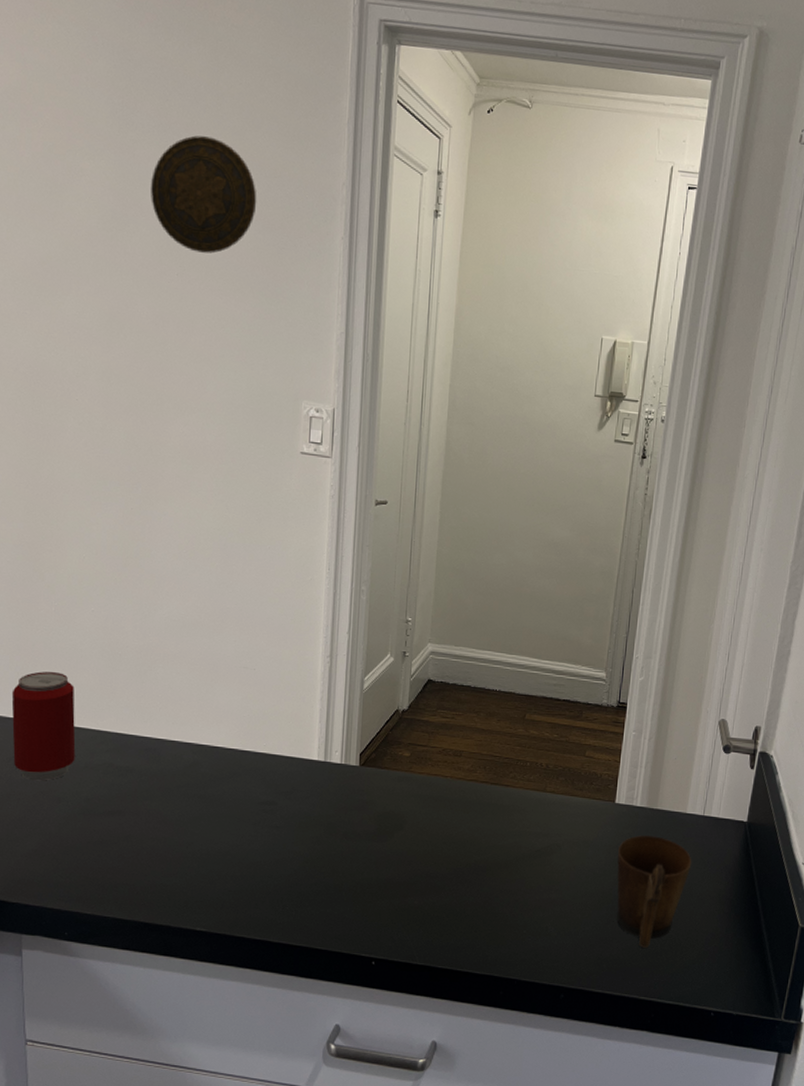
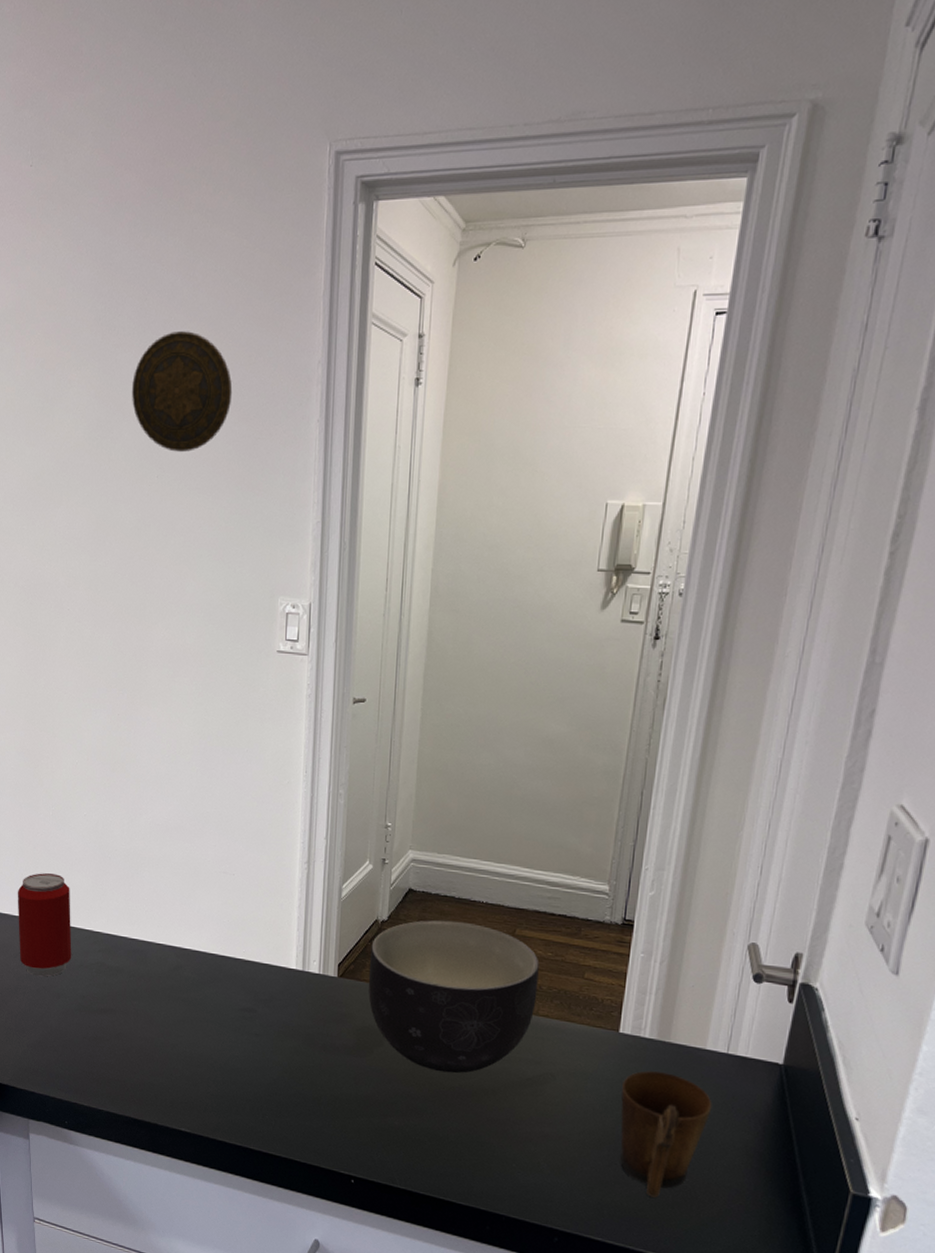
bowl: none [389,708,547,851] -> present [368,920,539,1073]

